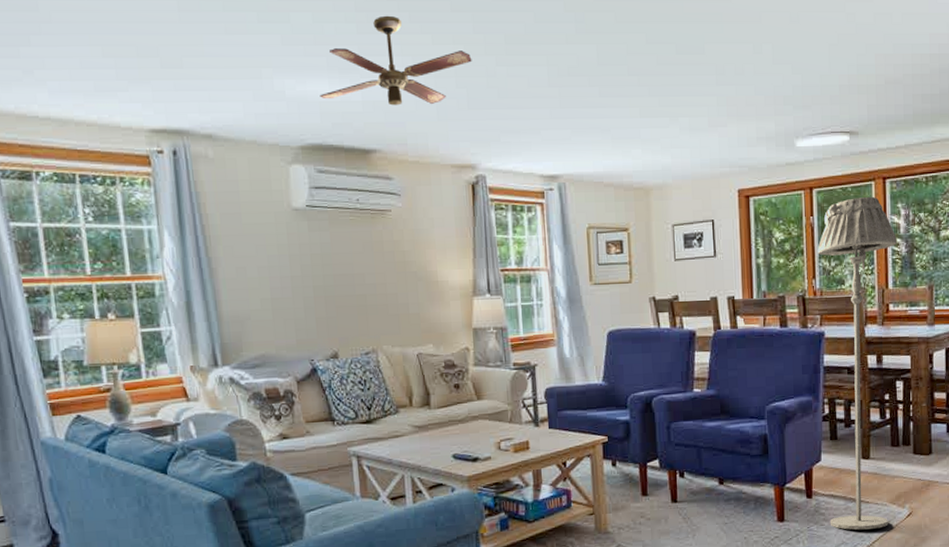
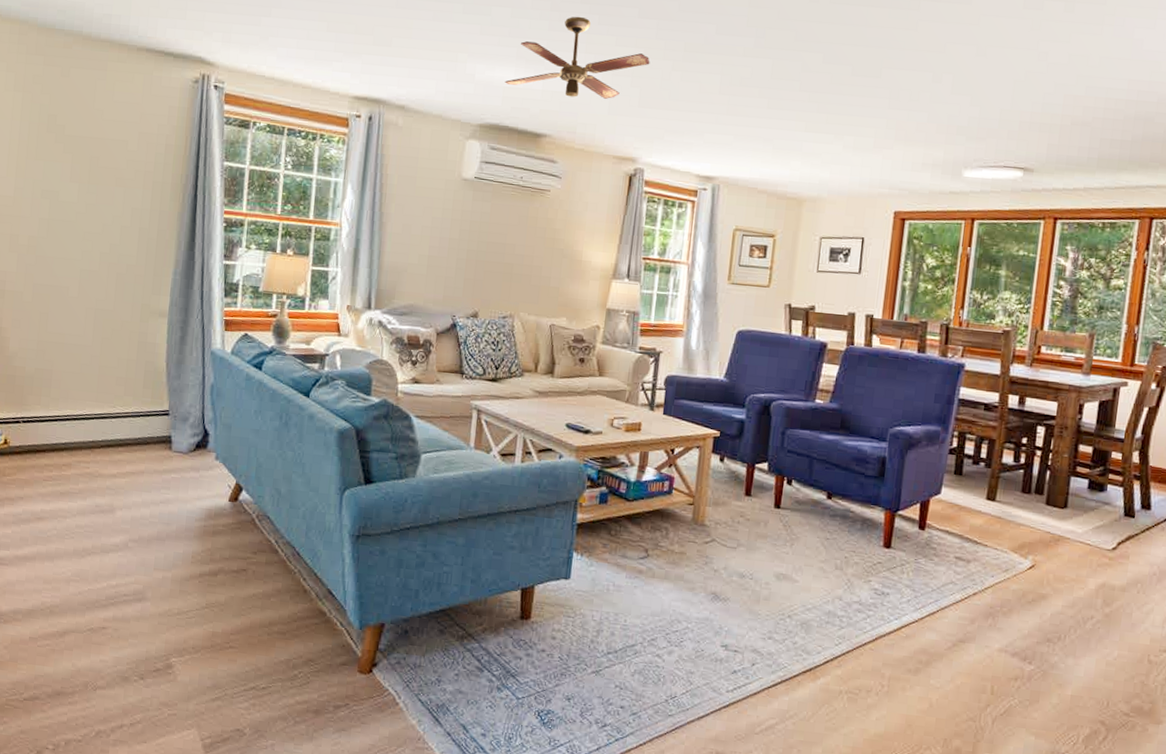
floor lamp: present [817,196,897,530] -> none [940,234,1060,575]

